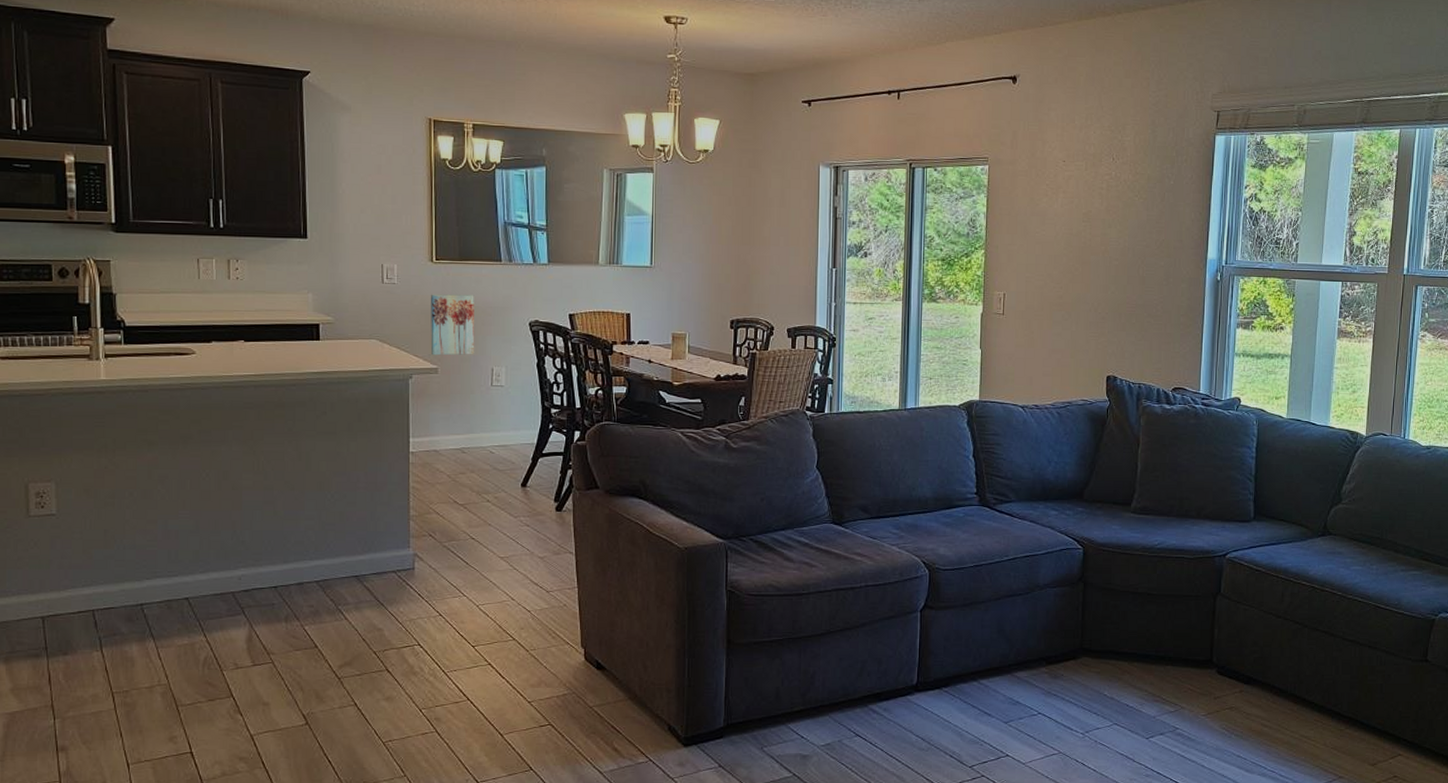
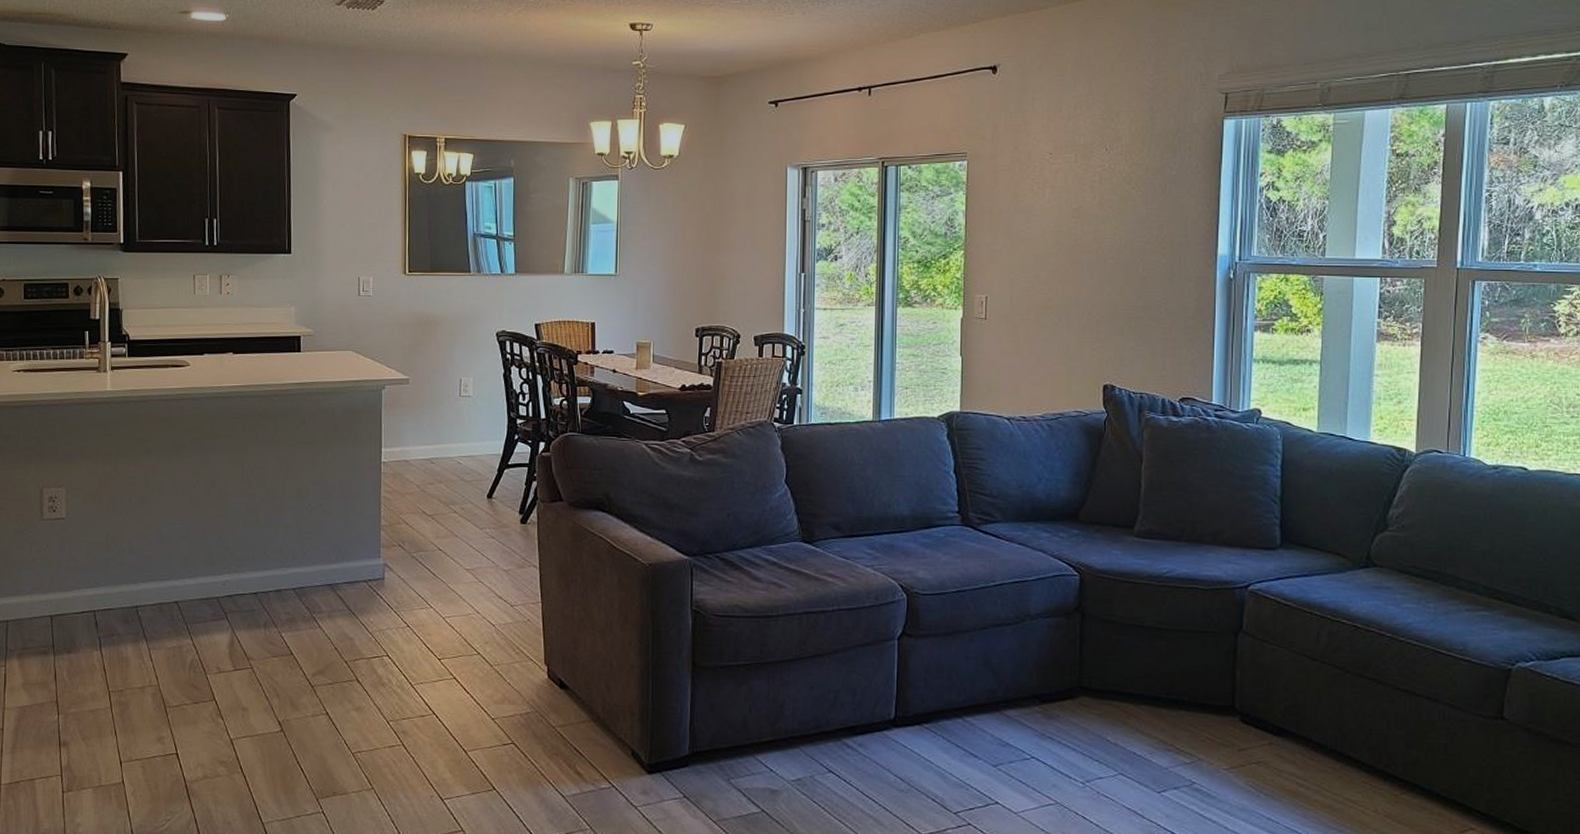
wall art: present [430,294,475,356] -> none [403,305,445,367]

